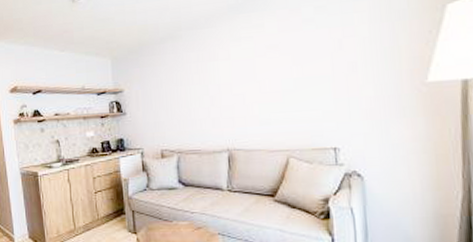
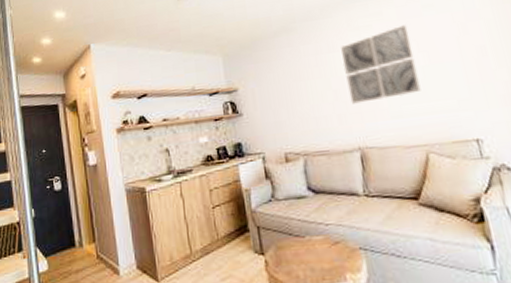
wall art: none [221,38,290,110] -> present [341,25,421,104]

